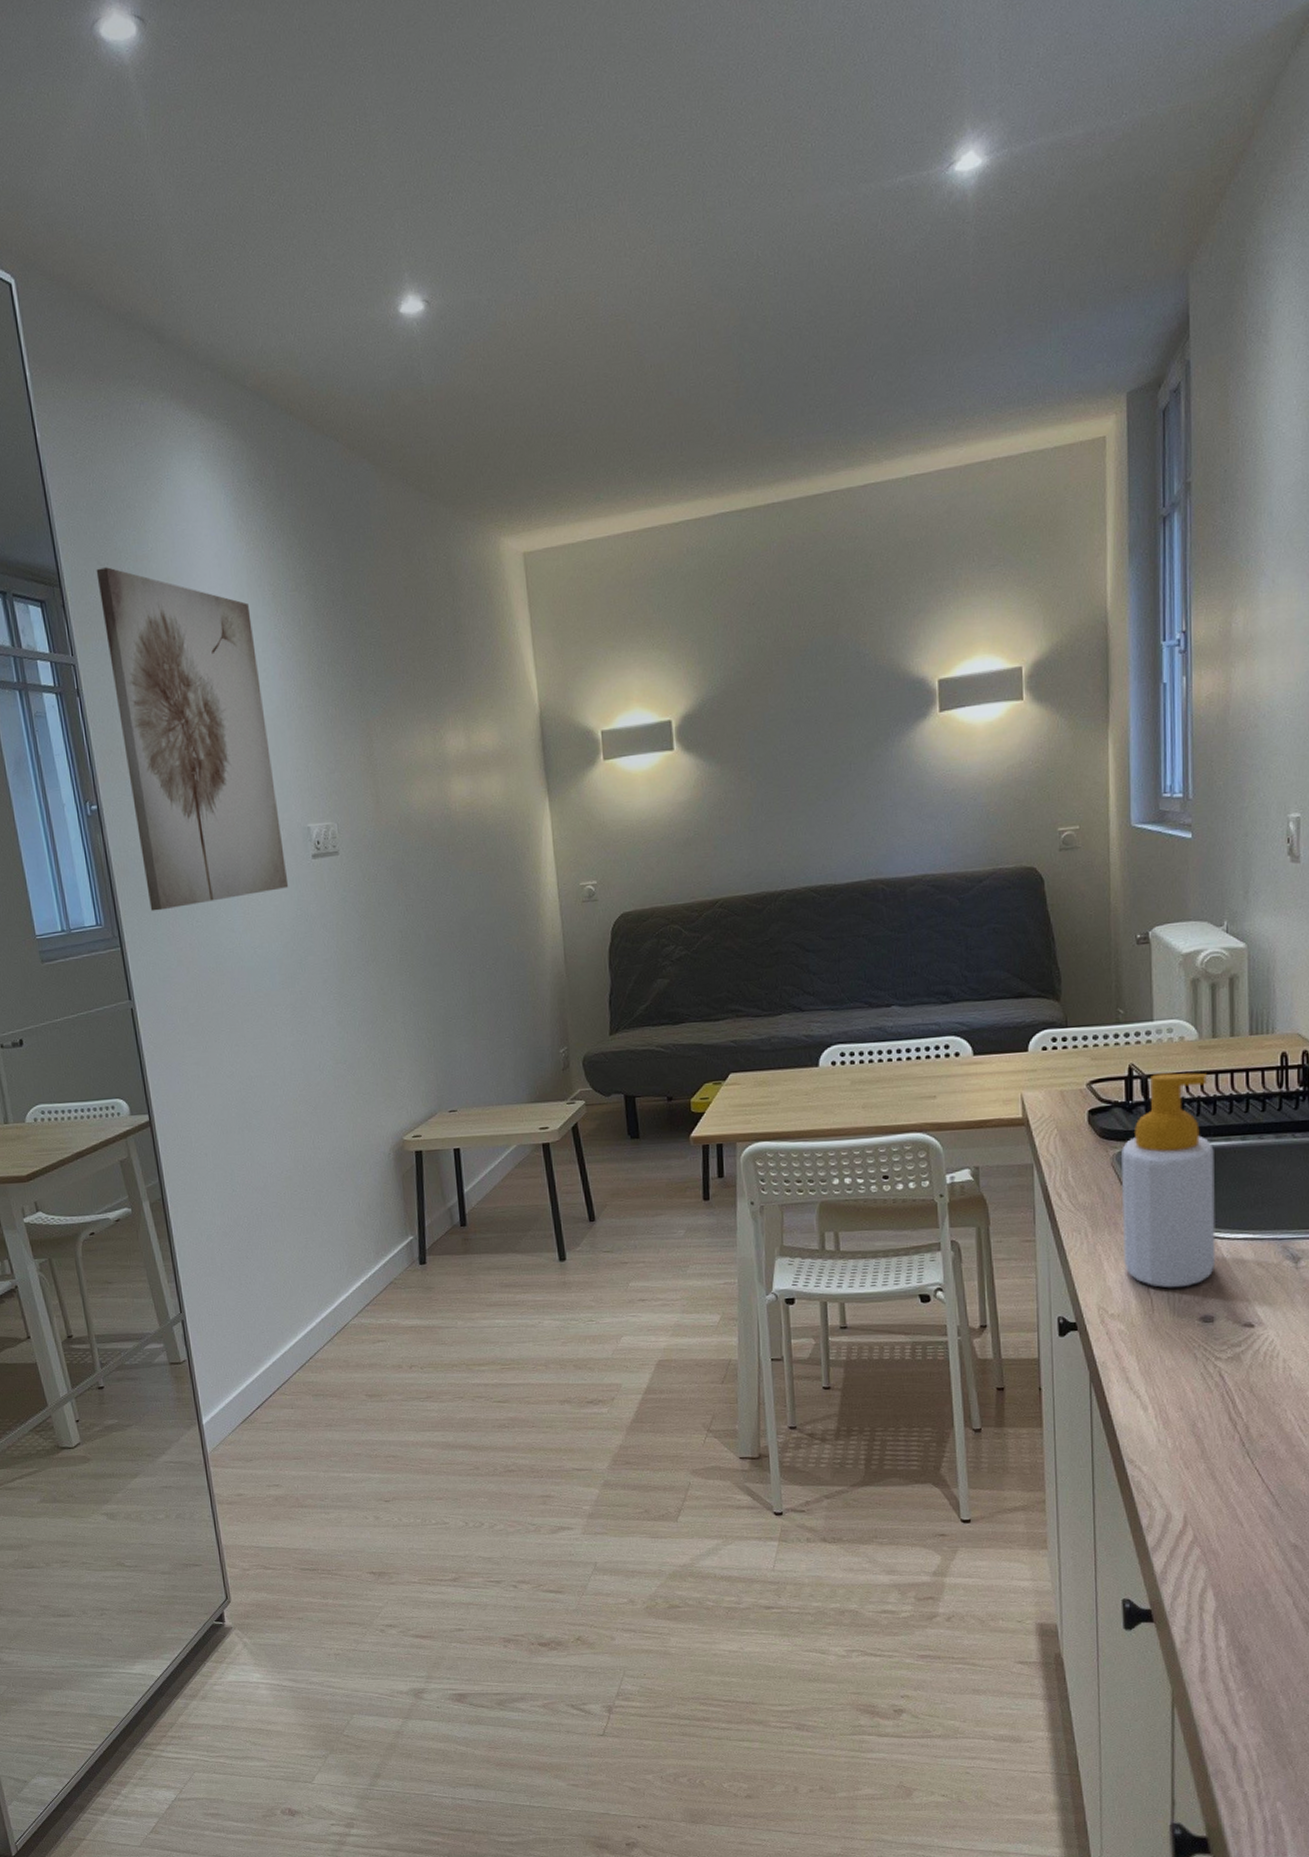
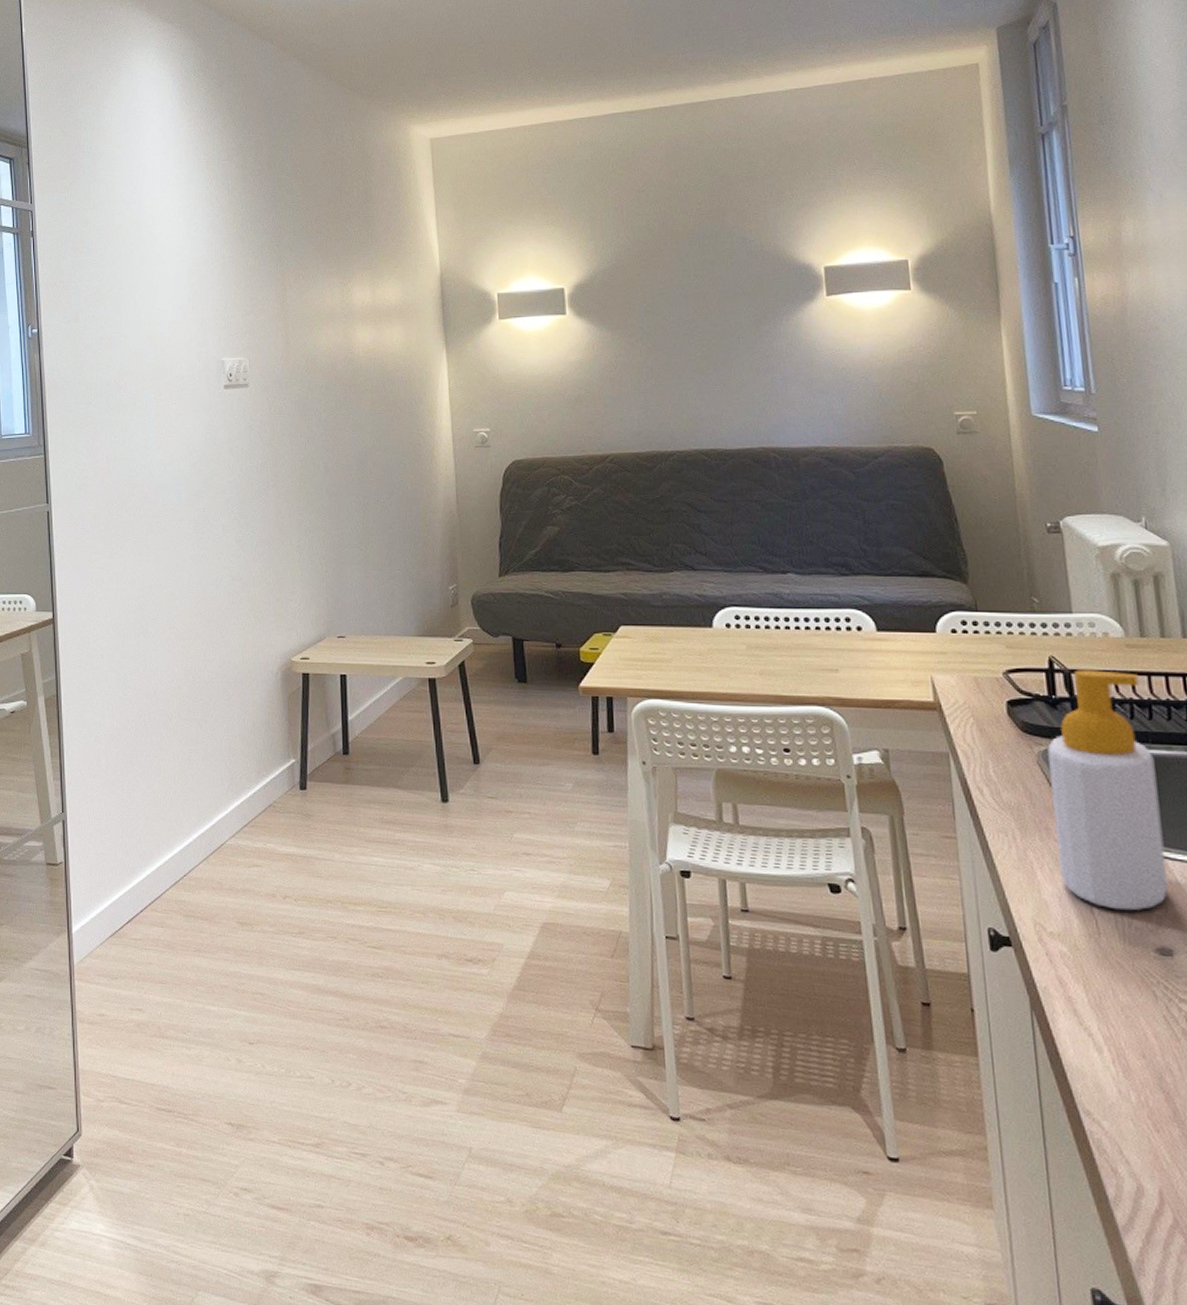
wall art: present [96,567,289,911] -> none [59,134,201,425]

